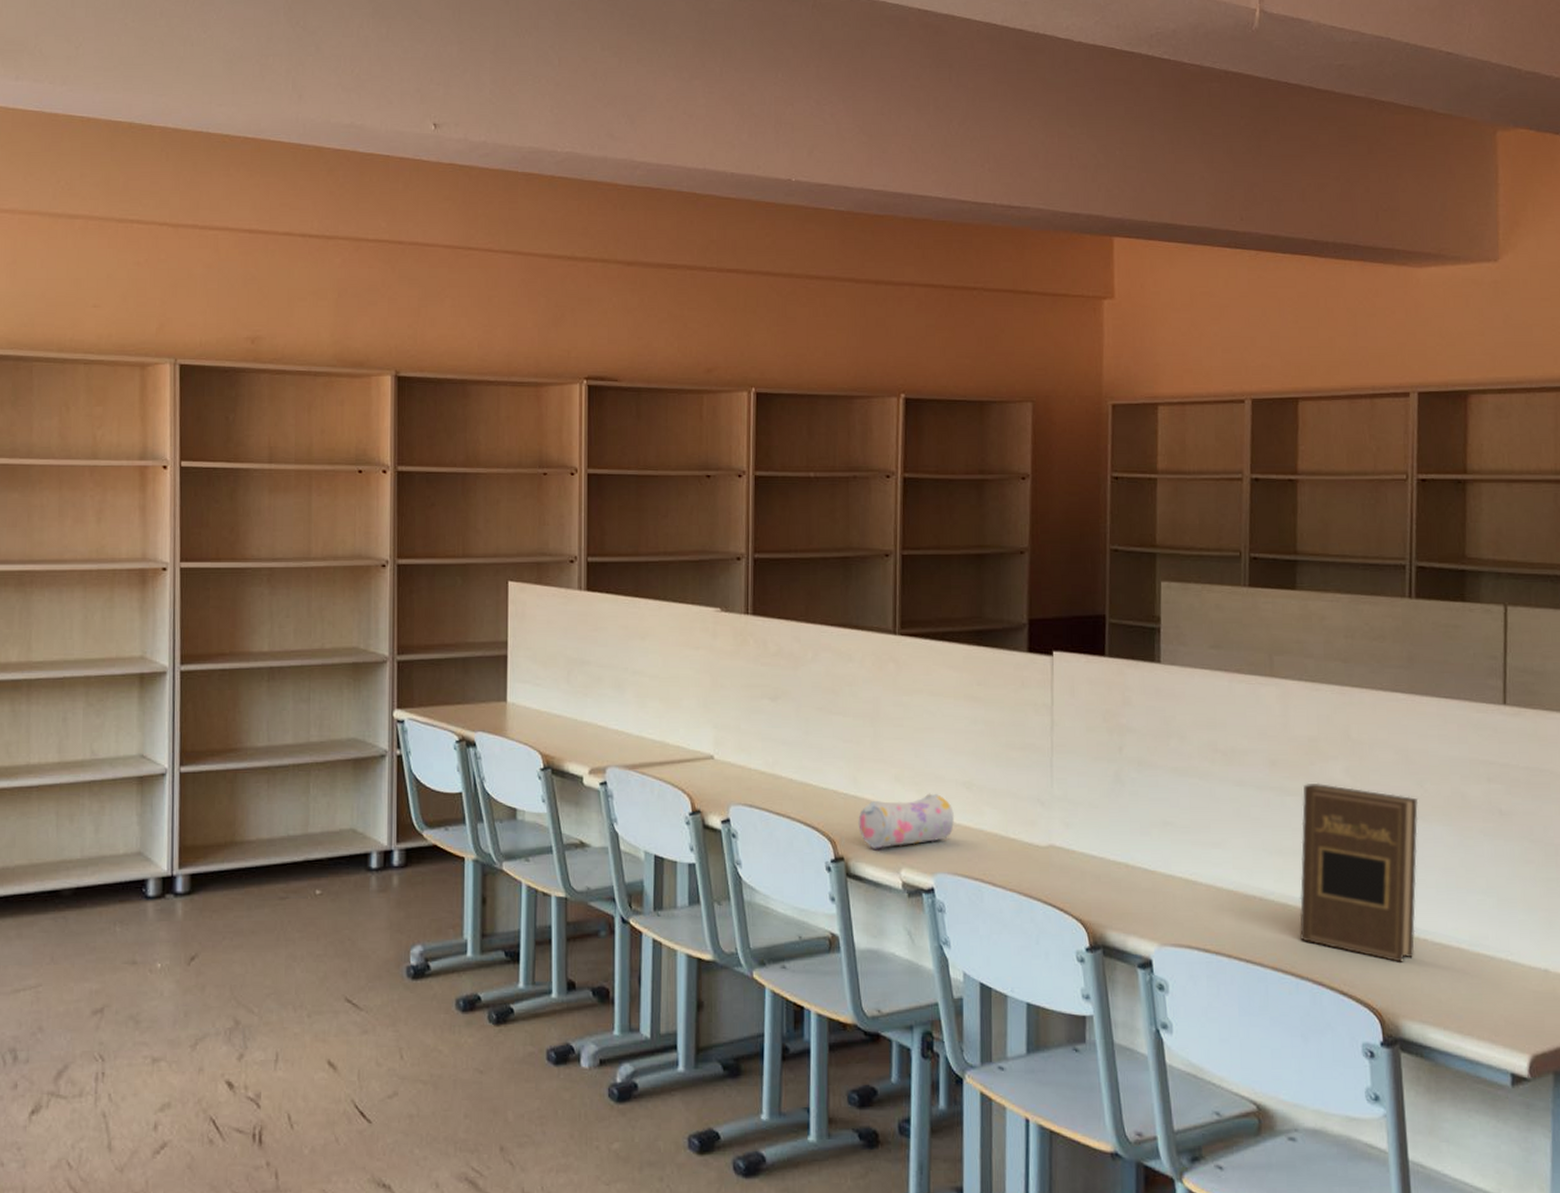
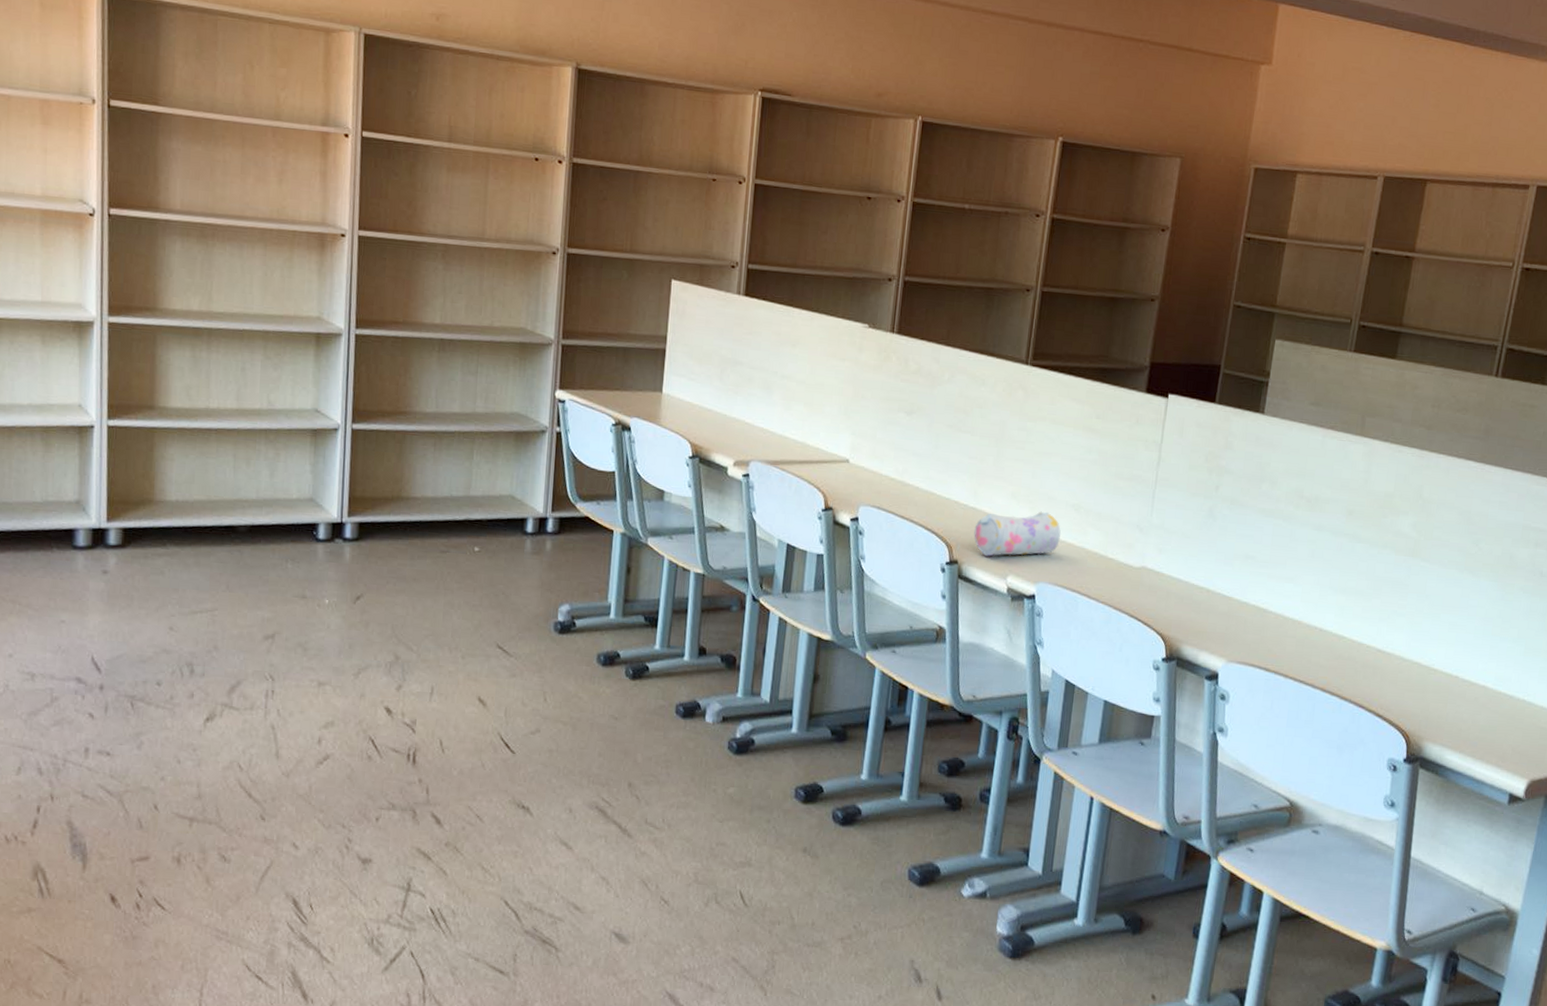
book: present [1299,782,1419,962] -> none [1349,533,1472,694]

